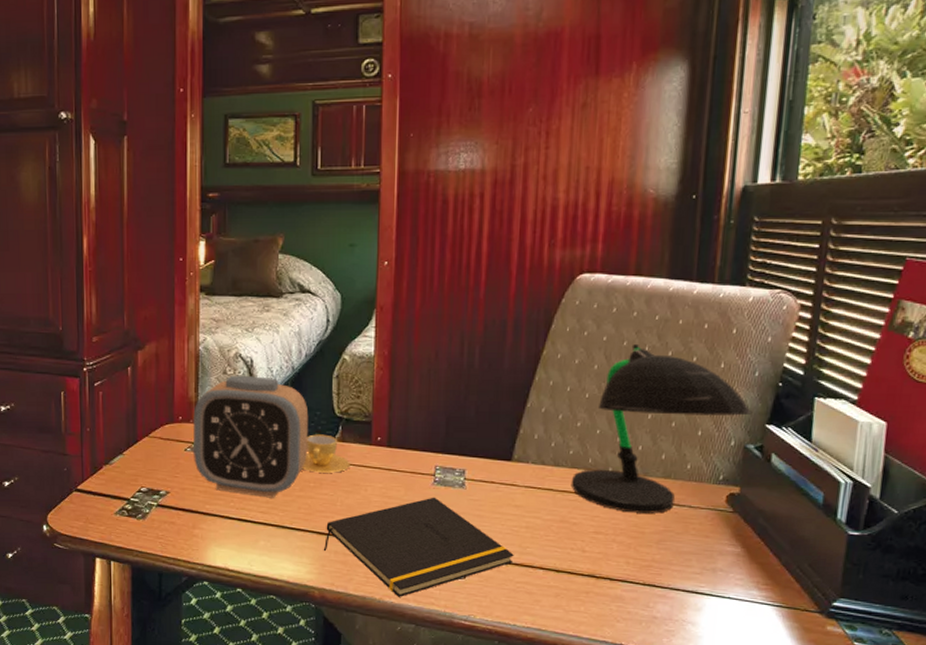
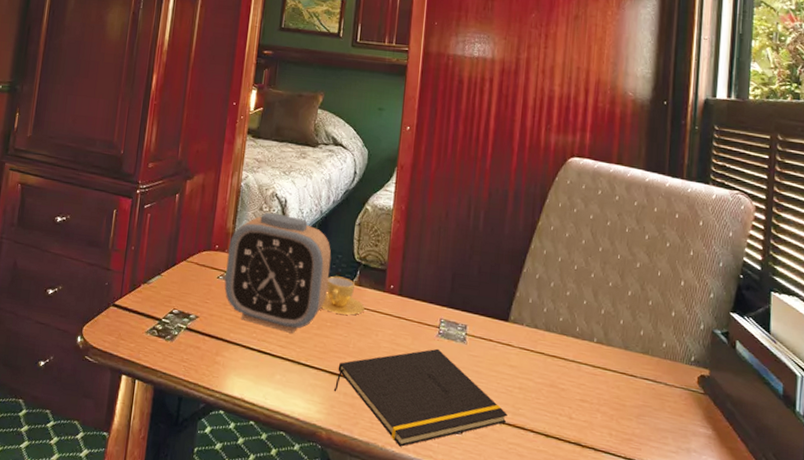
desk lamp: present [570,343,753,514] -> none [560,224,718,388]

